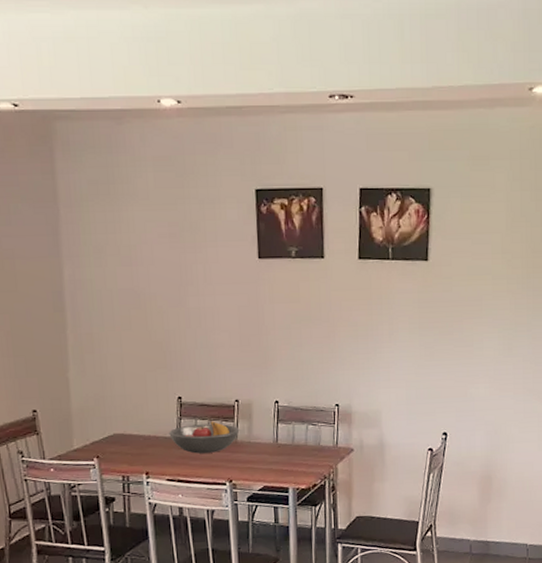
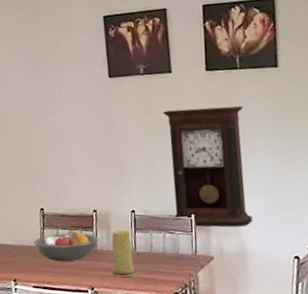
candle: none [251,421,278,469] -> present [111,230,138,277]
pendulum clock: none [313,297,394,420] -> present [163,106,254,228]

